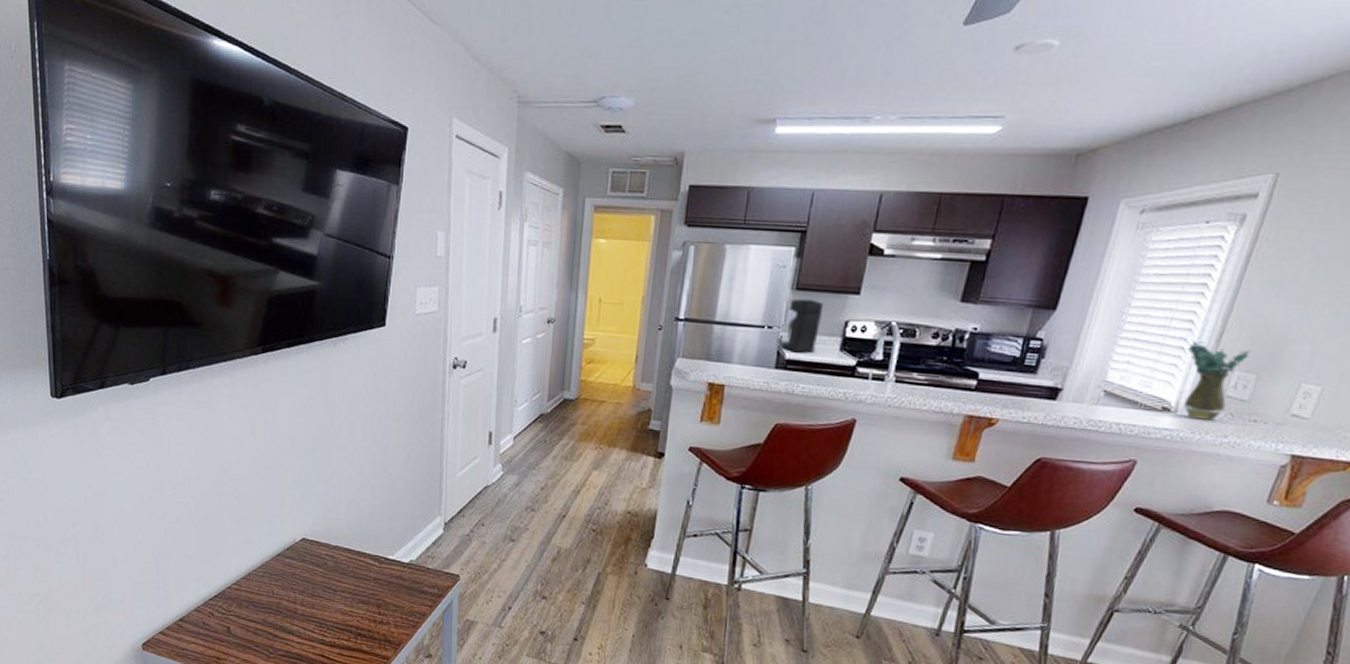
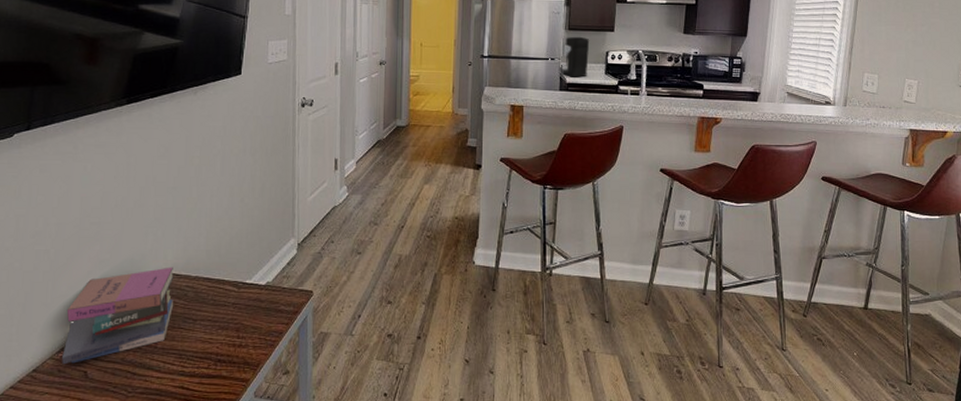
books: none [206,533,314,618] -> present [62,267,174,365]
vase: present [1184,339,1250,421] -> none [833,53,871,109]

